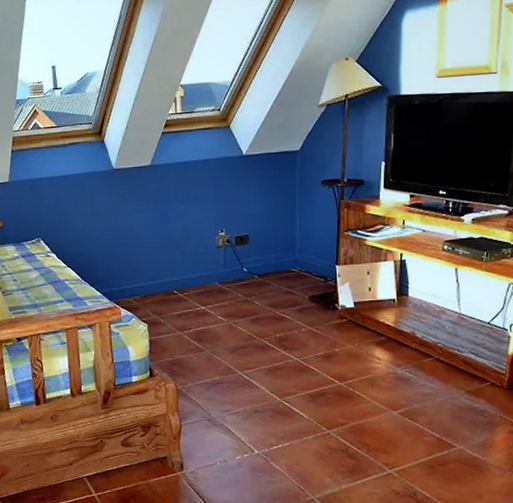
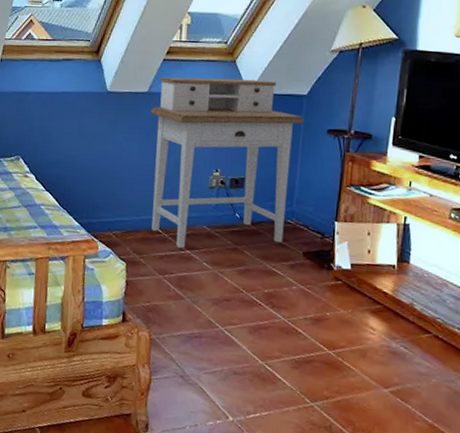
desk: none [155,141,299,306] -> present [150,77,304,249]

